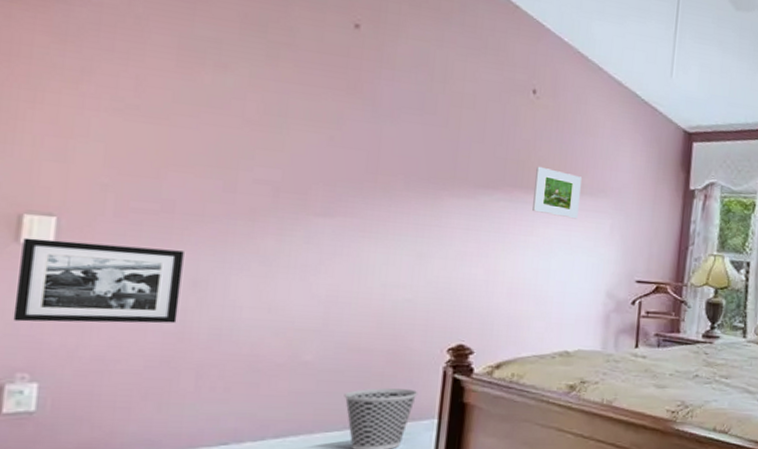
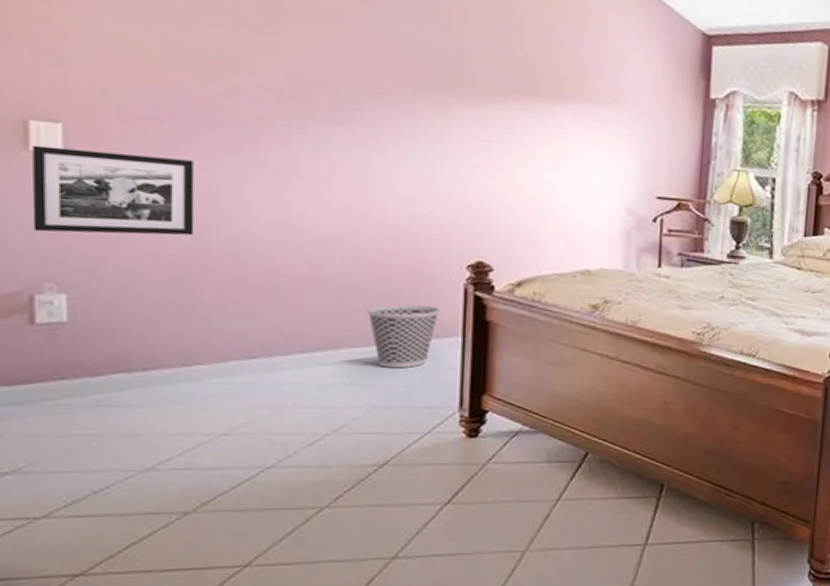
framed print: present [532,166,582,219] -> none [546,72,595,130]

